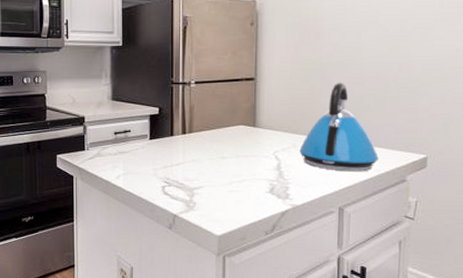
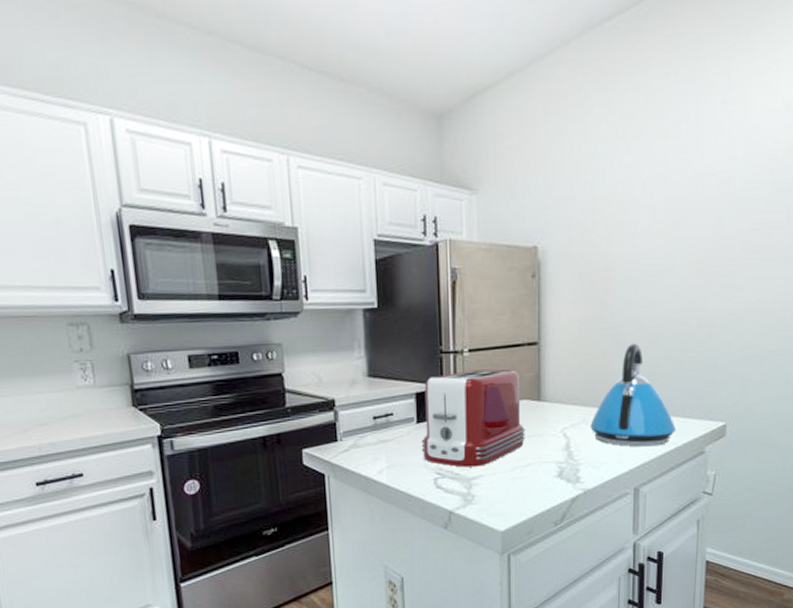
toaster: none [153,99,241,179] -> present [422,369,525,468]

